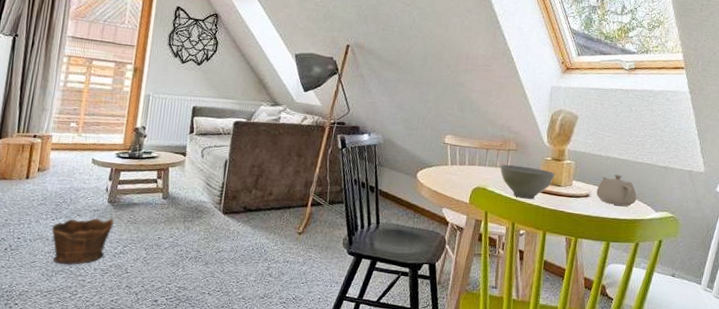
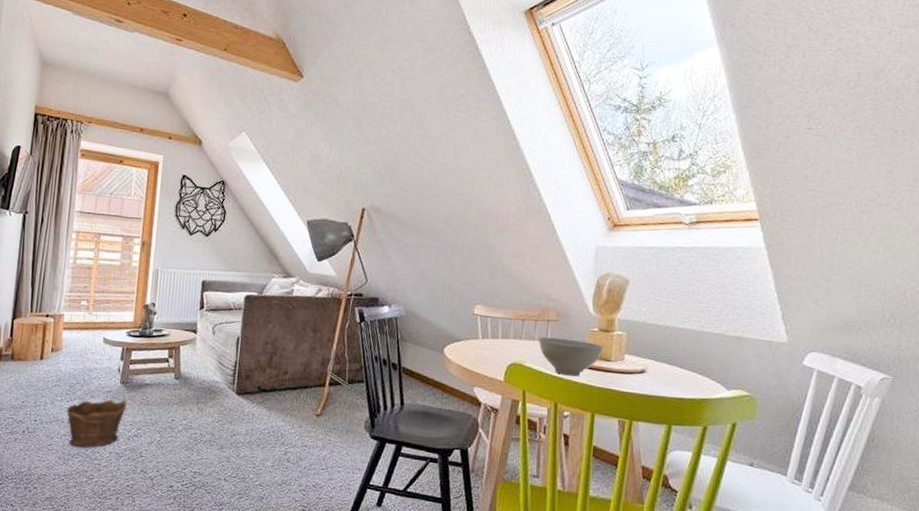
teapot: present [596,175,637,206] -> none [653,347,704,384]

